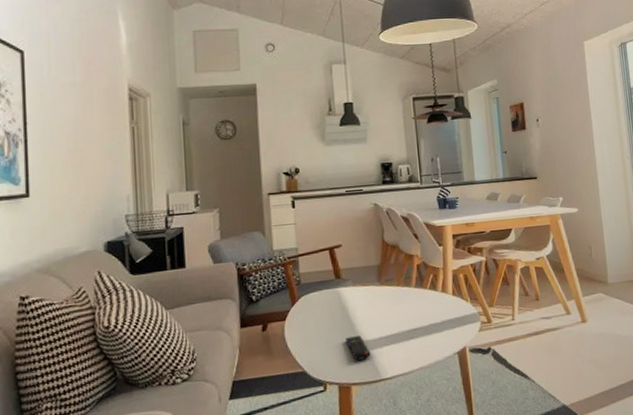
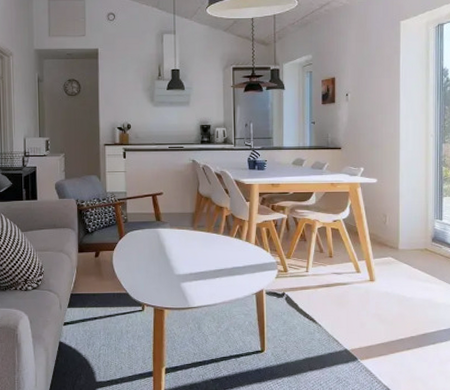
remote control: present [345,335,371,360] -> none [161,270,182,290]

